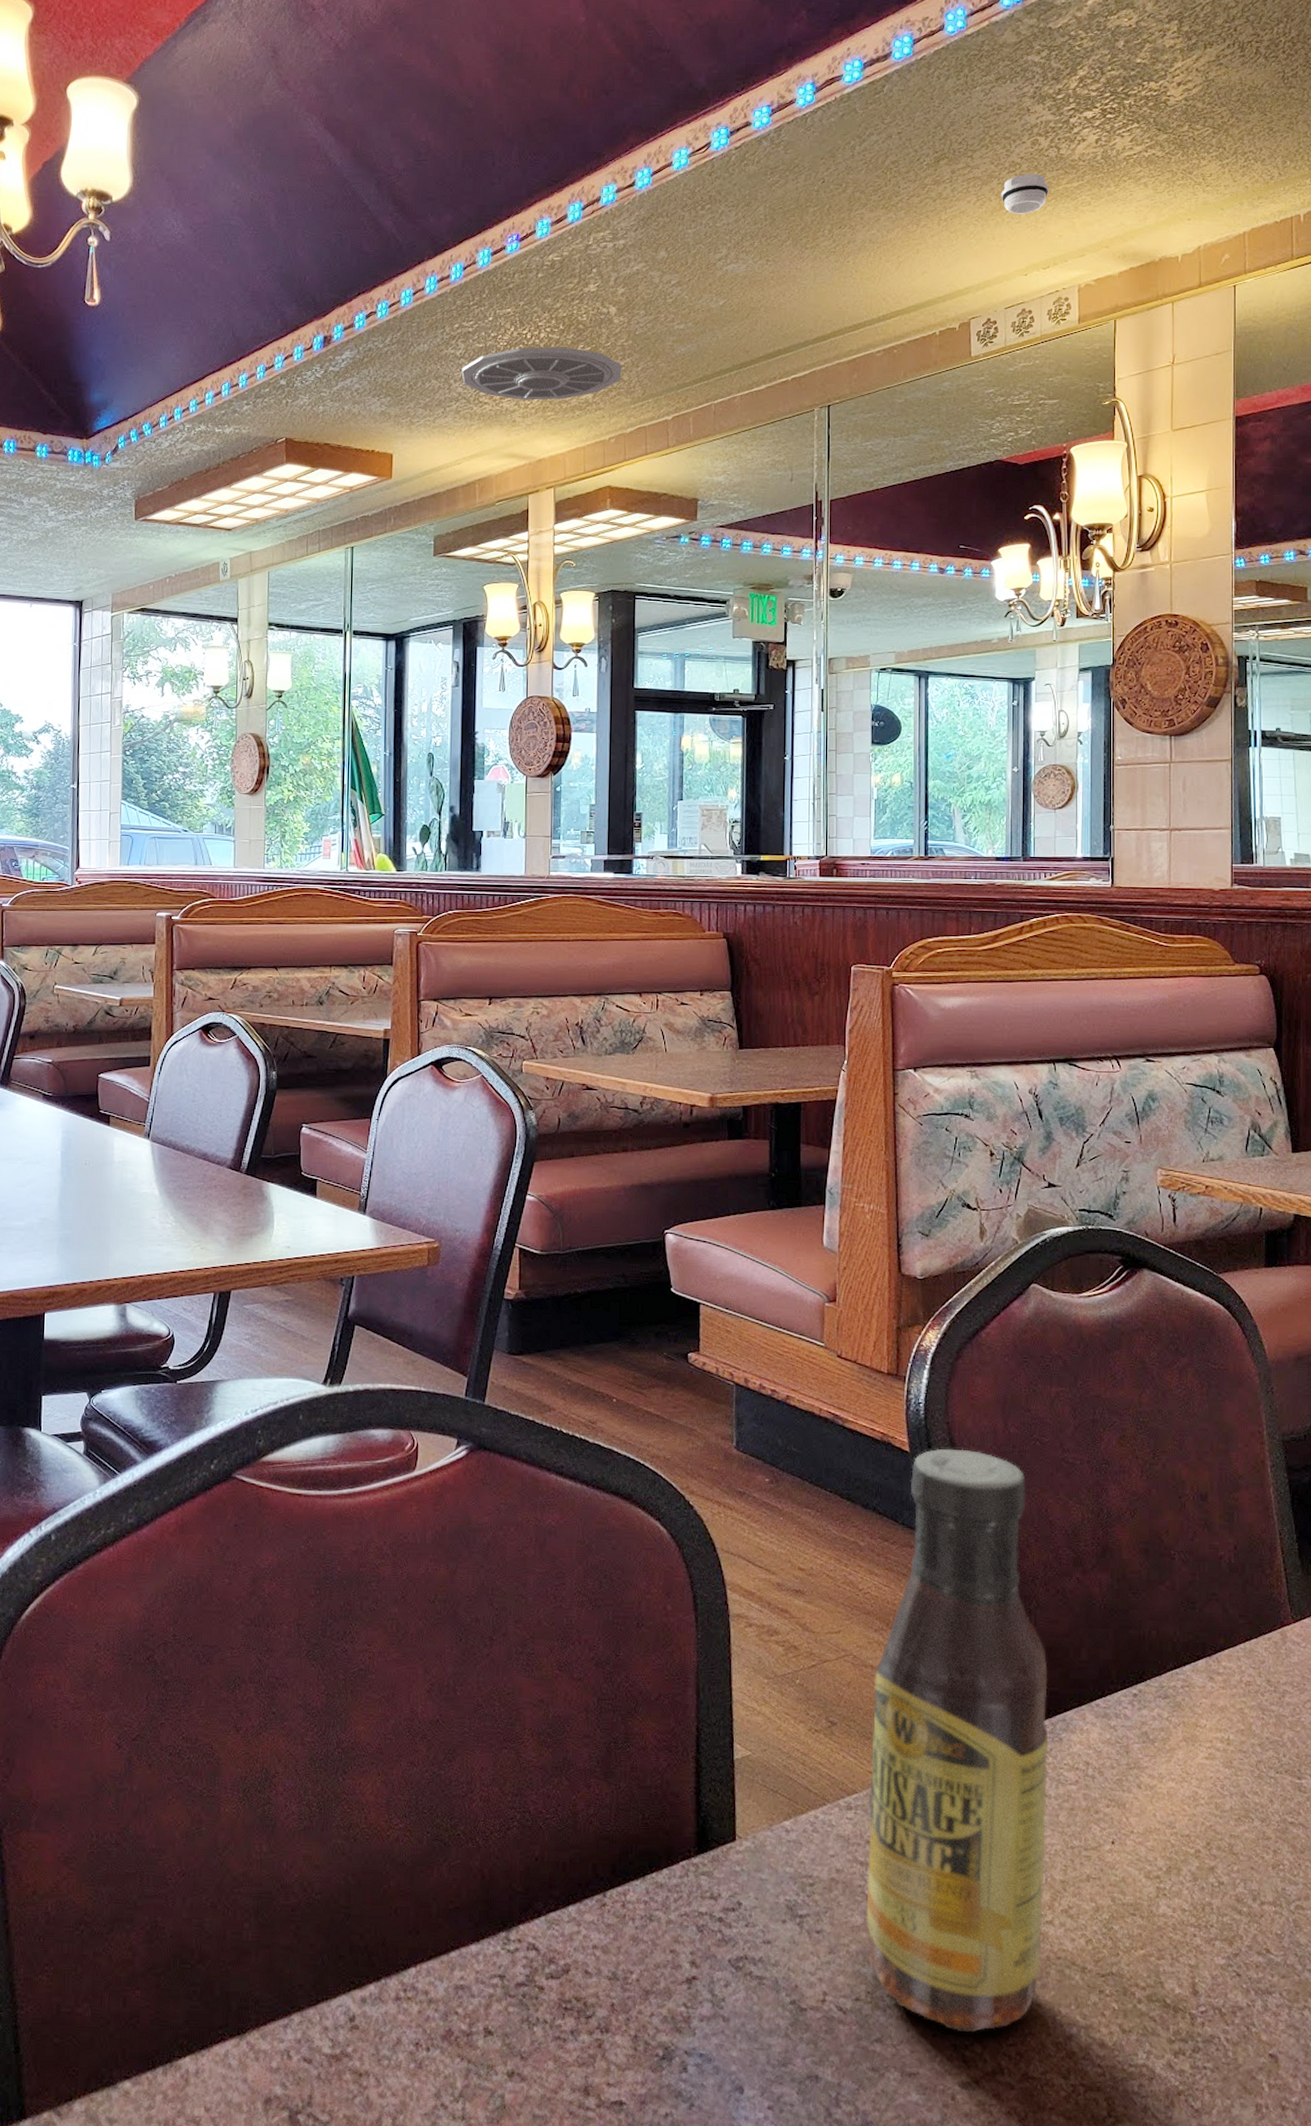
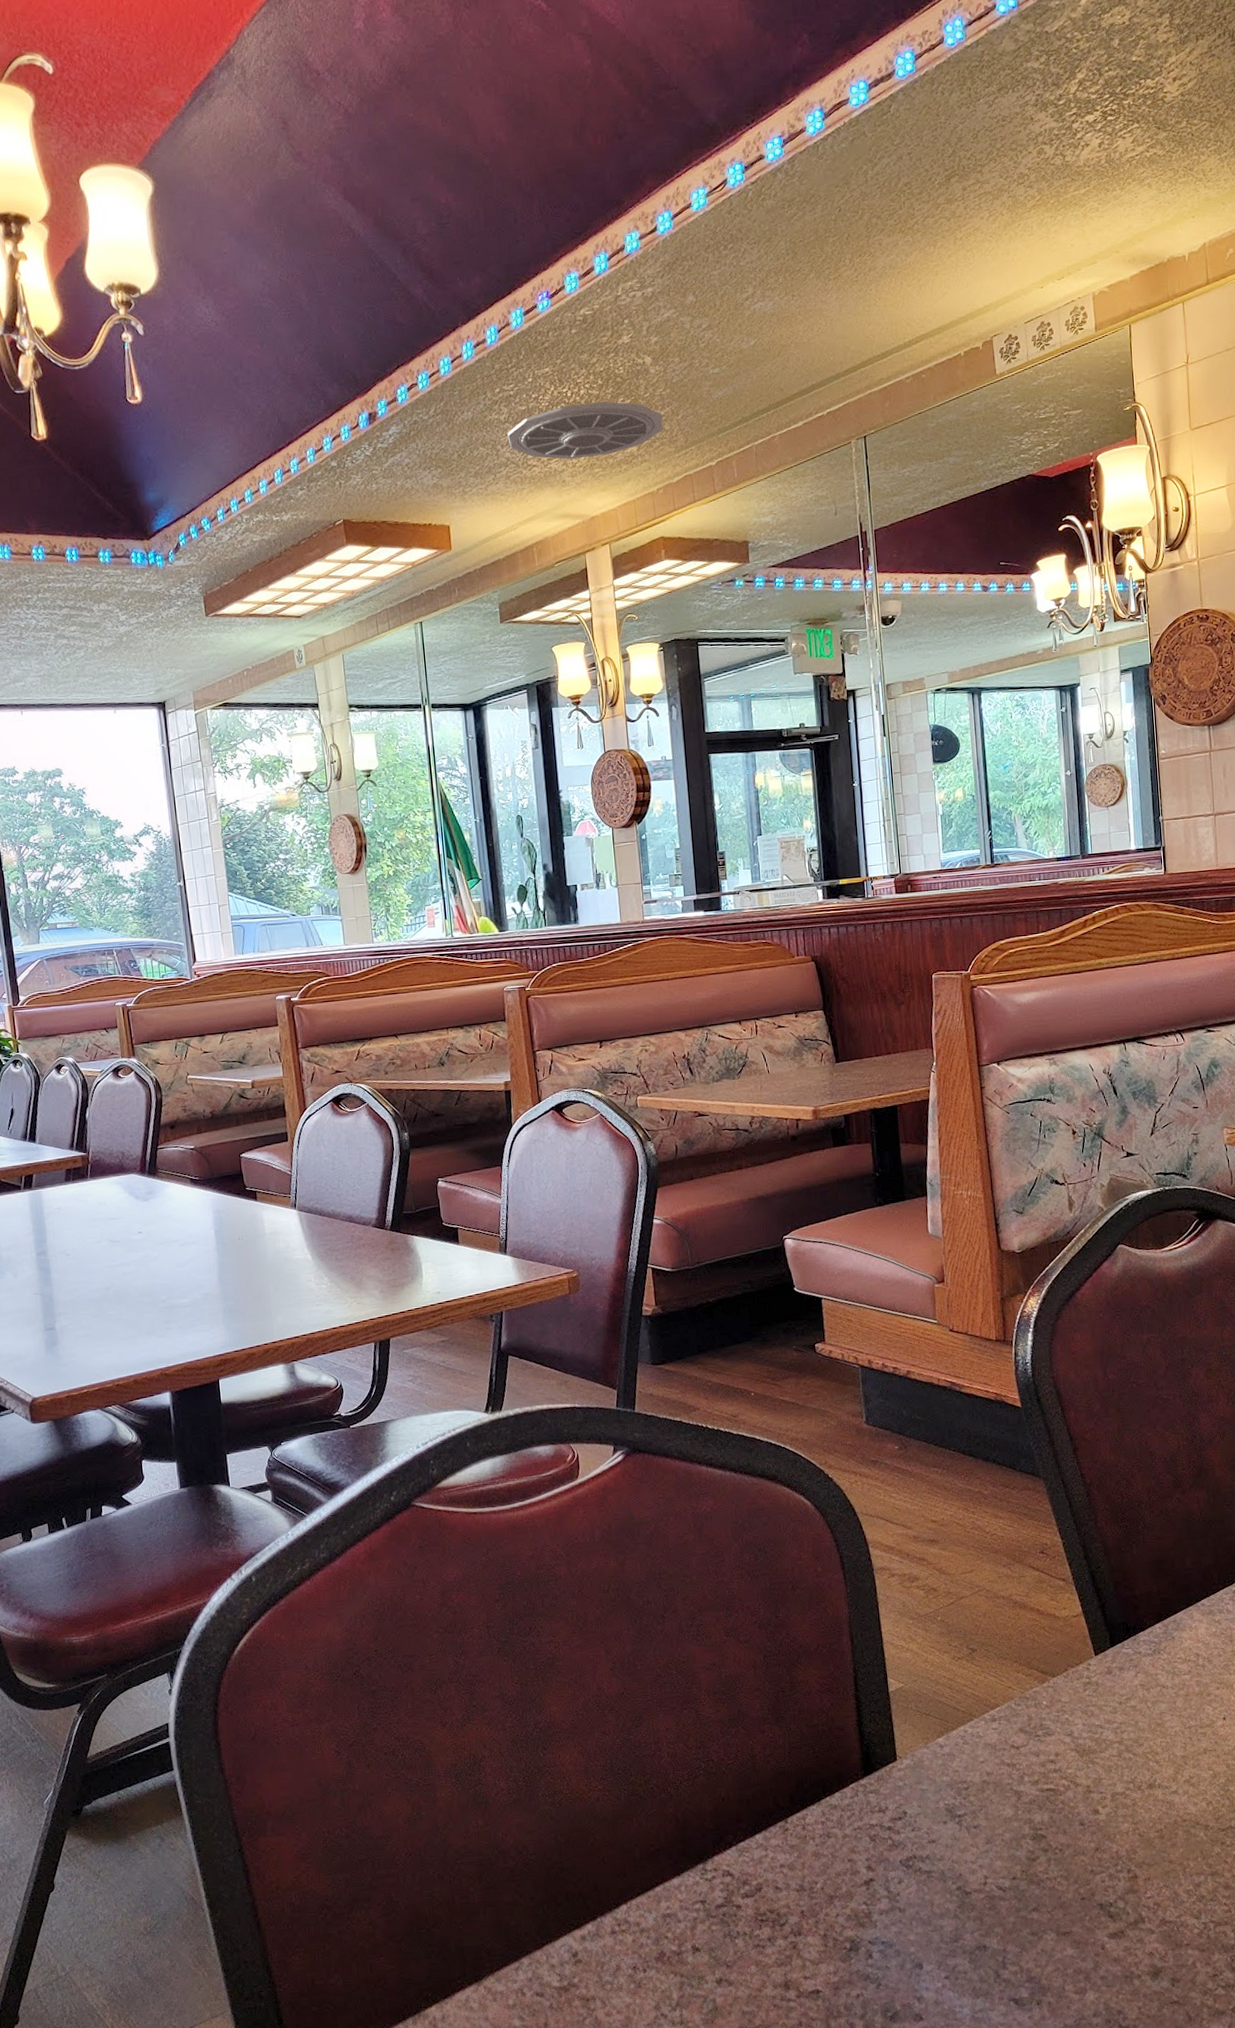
sauce bottle: present [866,1448,1049,2033] -> none [1006,1398,1169,1893]
smoke detector: present [1001,173,1049,214] -> none [1012,183,1058,227]

